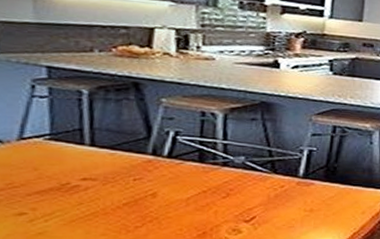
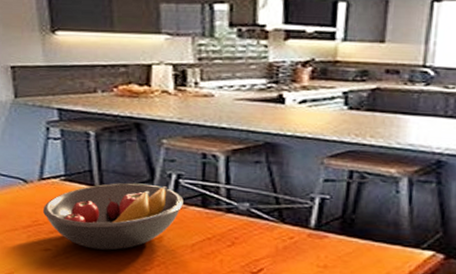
fruit bowl: none [20,141,180,210] -> present [43,183,183,251]

